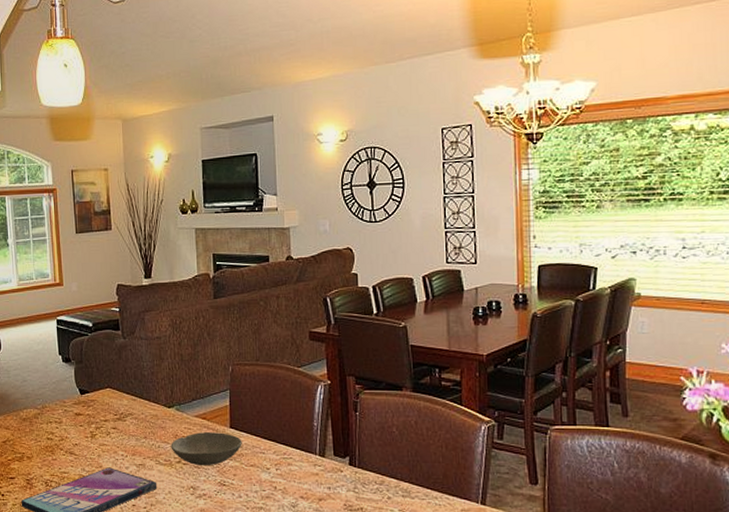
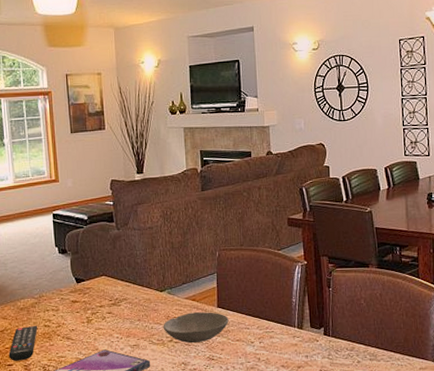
remote control: none [11,437,41,474] -> present [8,325,38,361]

